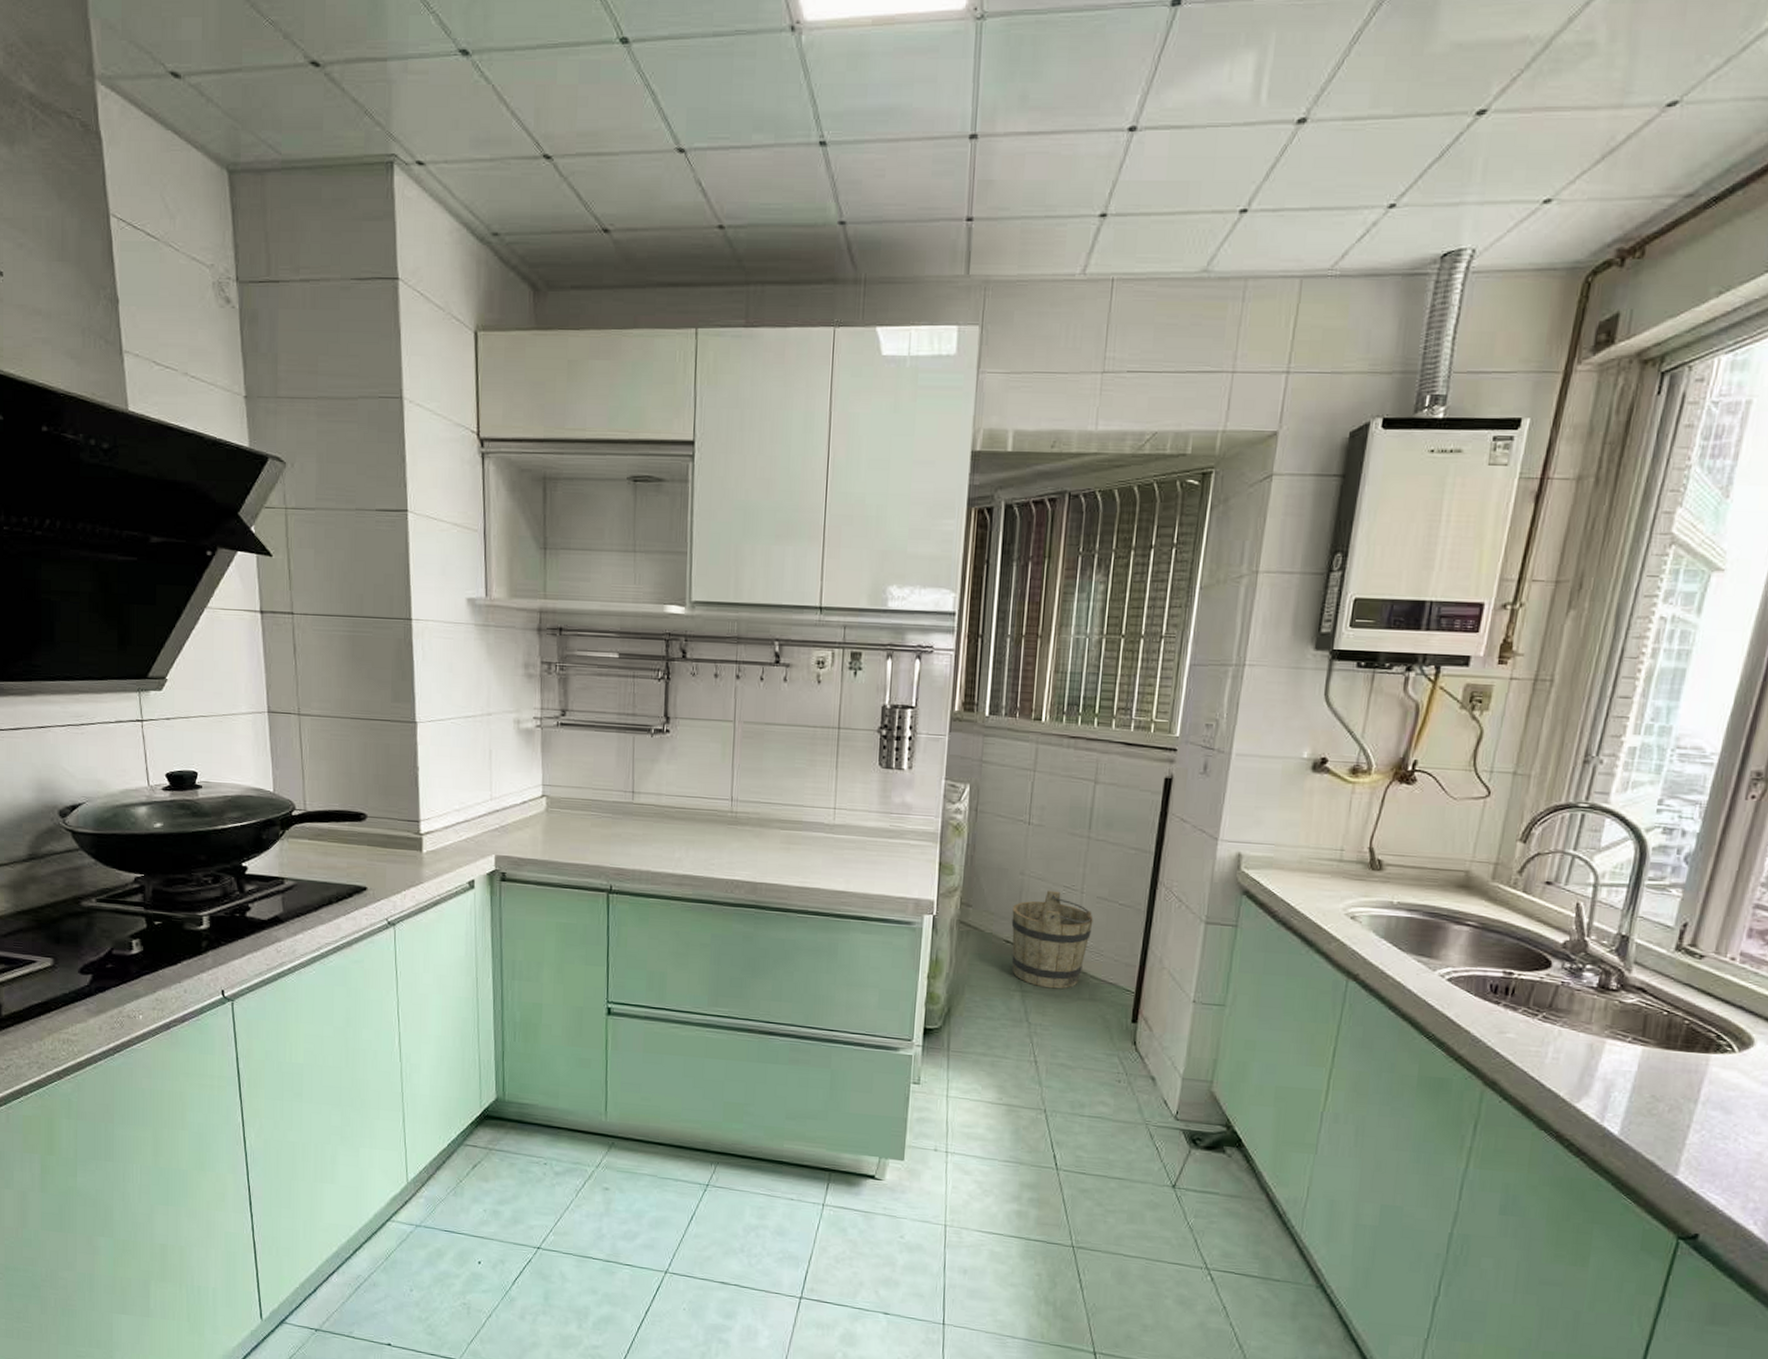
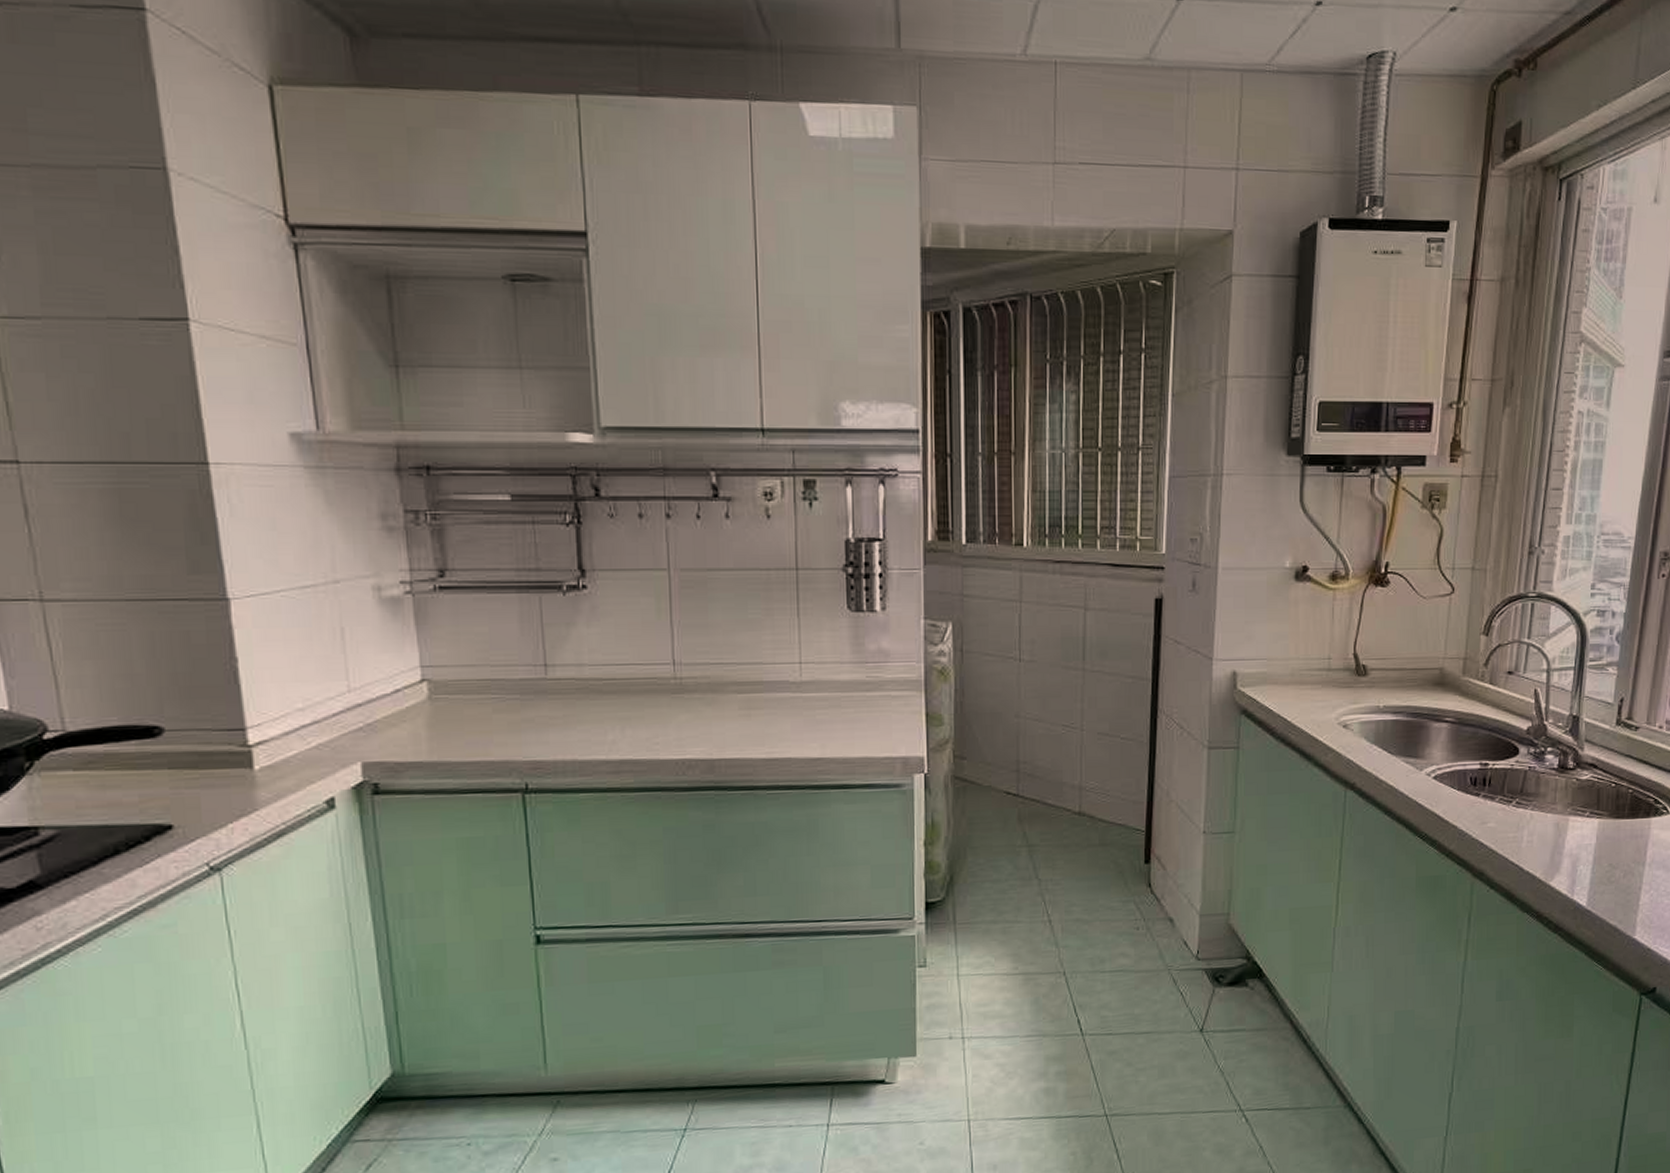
bucket: present [1011,890,1093,989] -> none [1010,731,1096,839]

